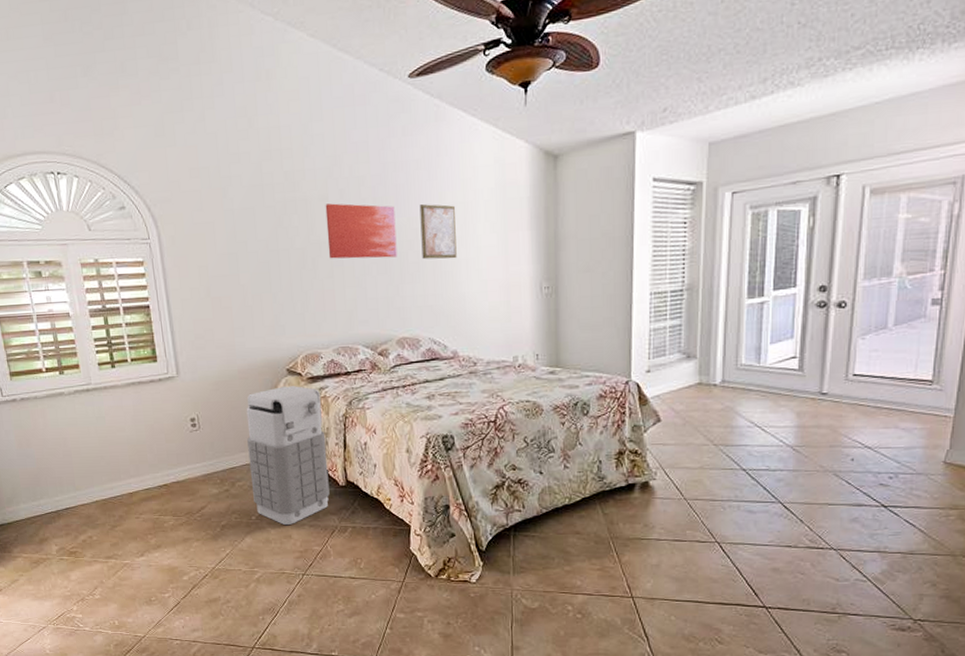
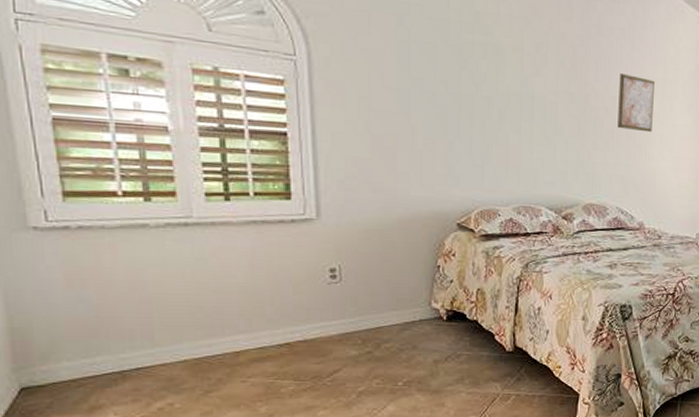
grenade: present [246,386,330,526] -> none [401,242,495,393]
wall art: present [325,203,397,259] -> none [518,54,594,122]

